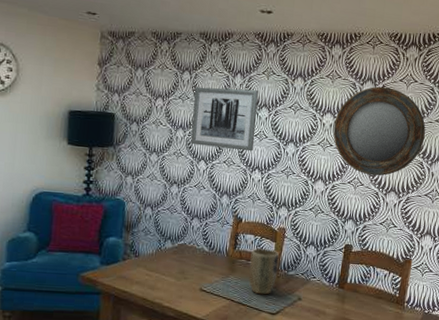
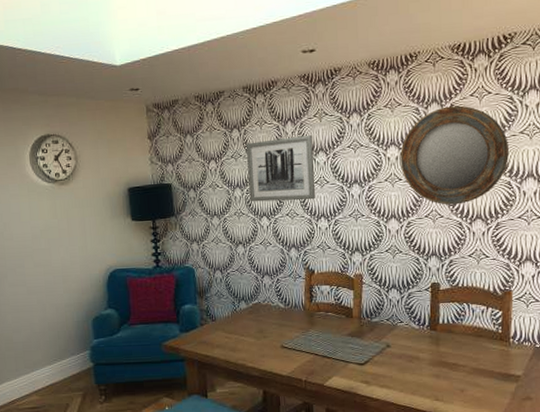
plant pot: present [249,247,280,295] -> none [329,297,361,346]

